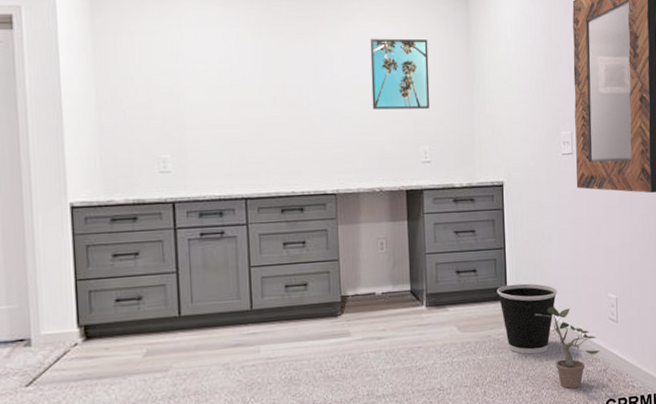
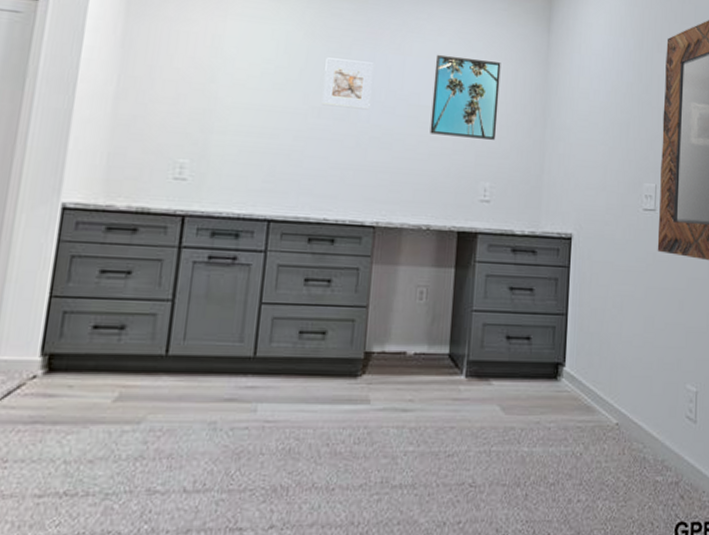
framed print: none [274,52,318,95] -> present [322,57,374,110]
wastebasket: present [497,283,558,354] -> none [552,360,626,452]
potted plant: present [534,306,600,389] -> none [596,393,673,503]

